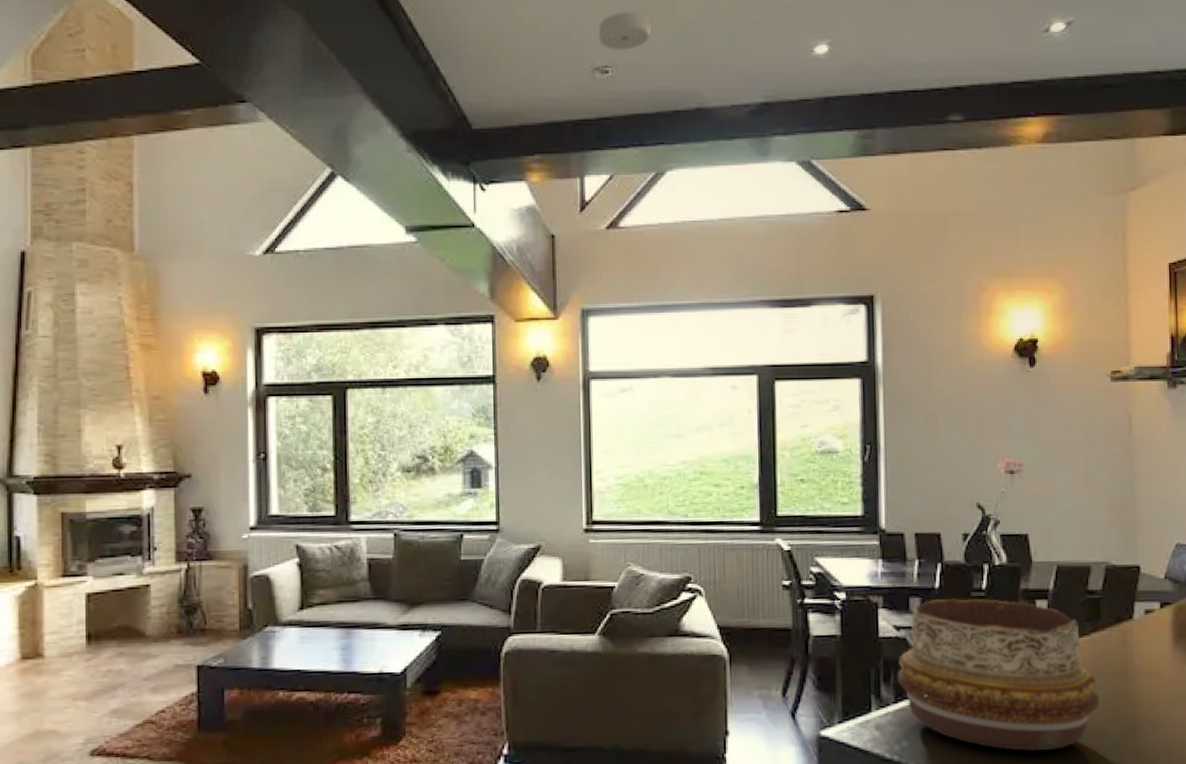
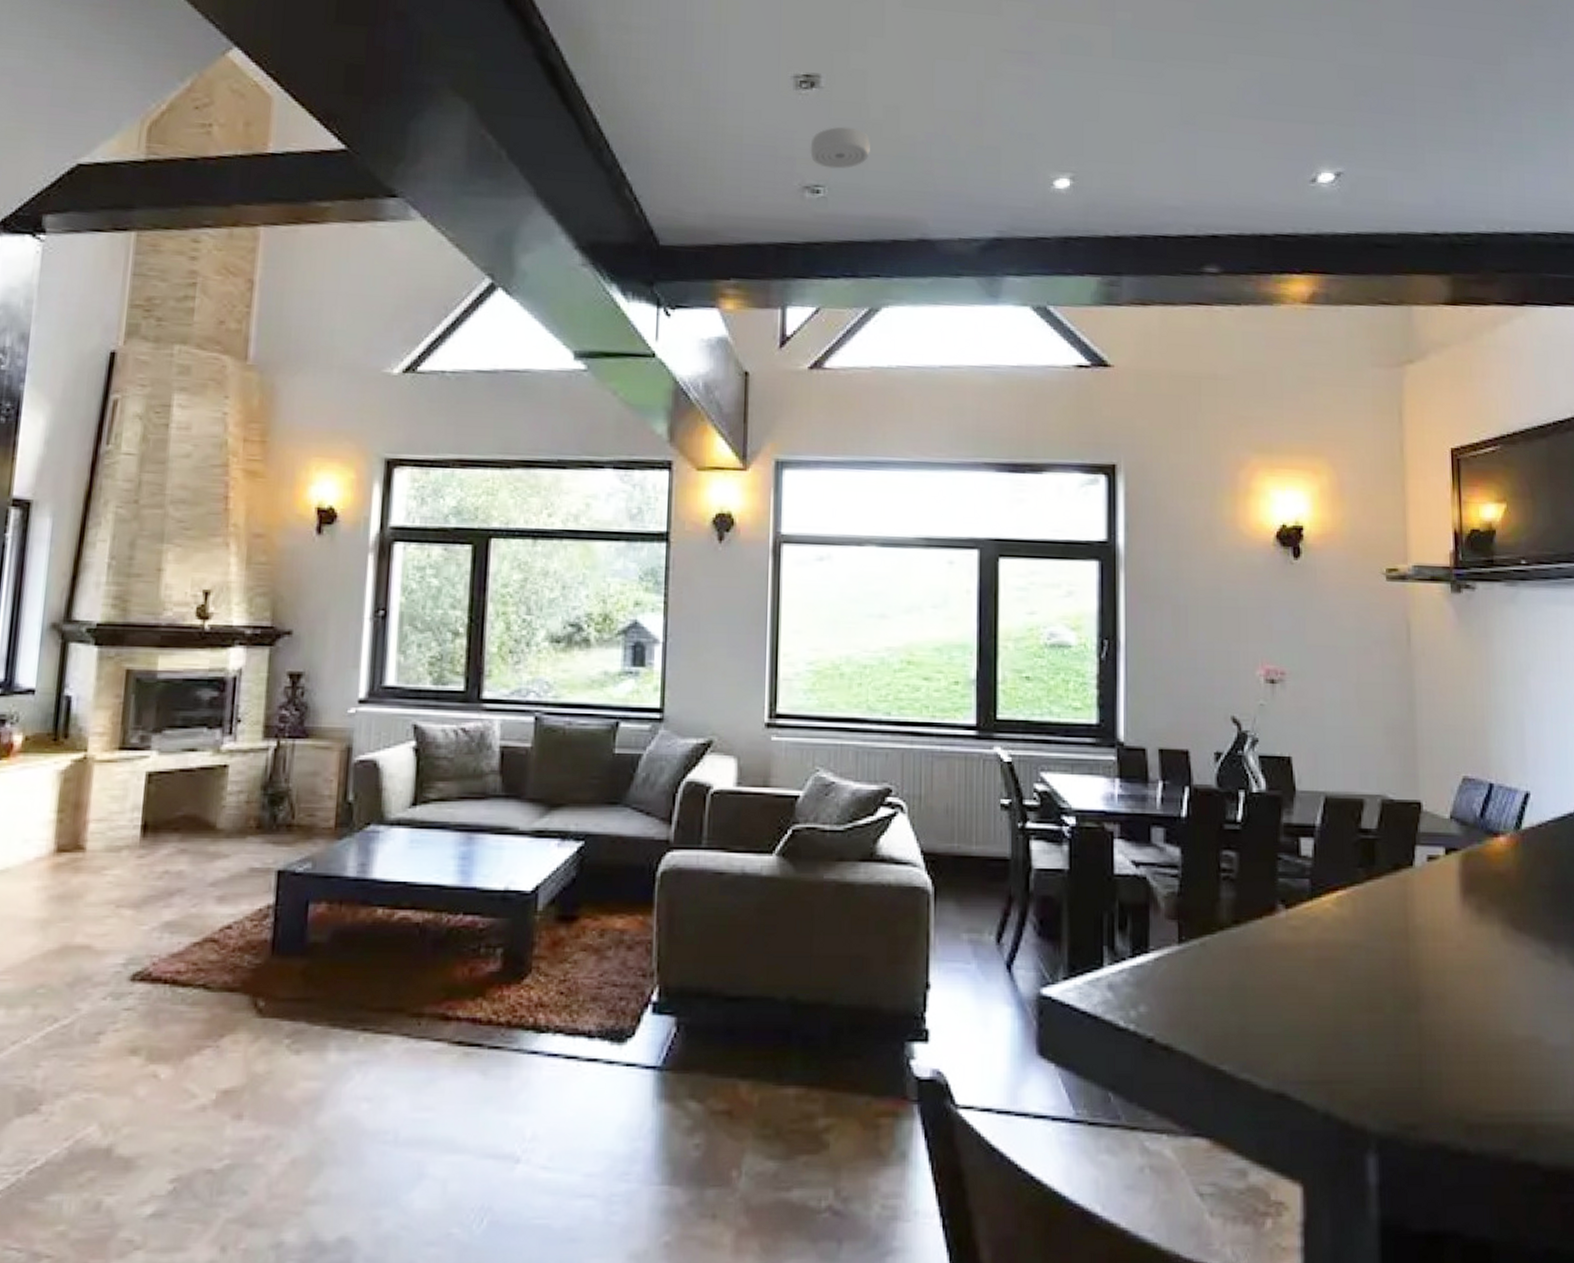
decorative bowl: present [897,598,1100,752] -> none [1135,830,1375,1026]

